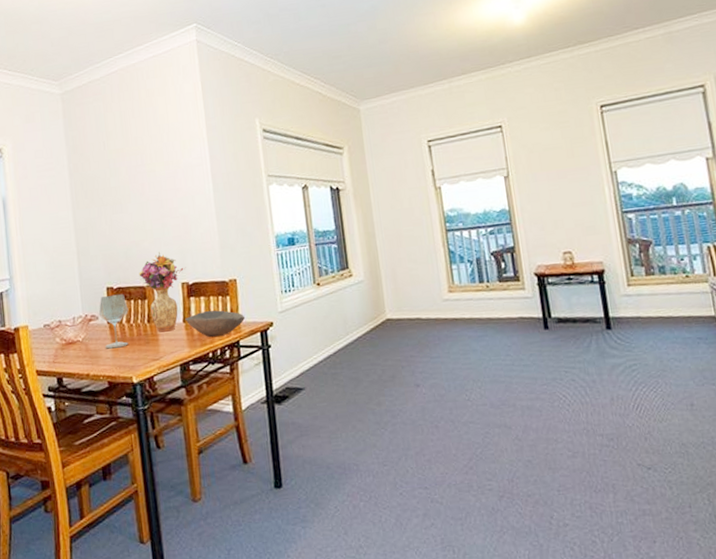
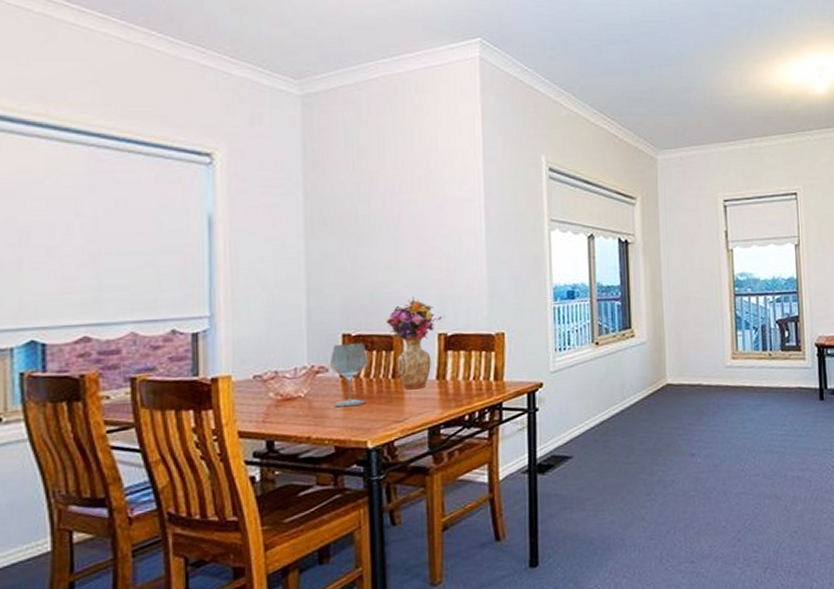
bowl: present [185,310,246,338] -> none [439,366,512,398]

